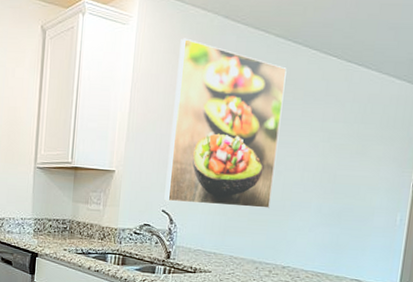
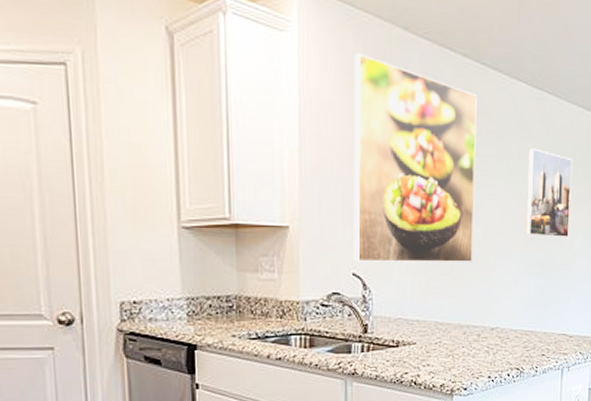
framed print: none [324,112,380,194] -> present [526,148,573,239]

